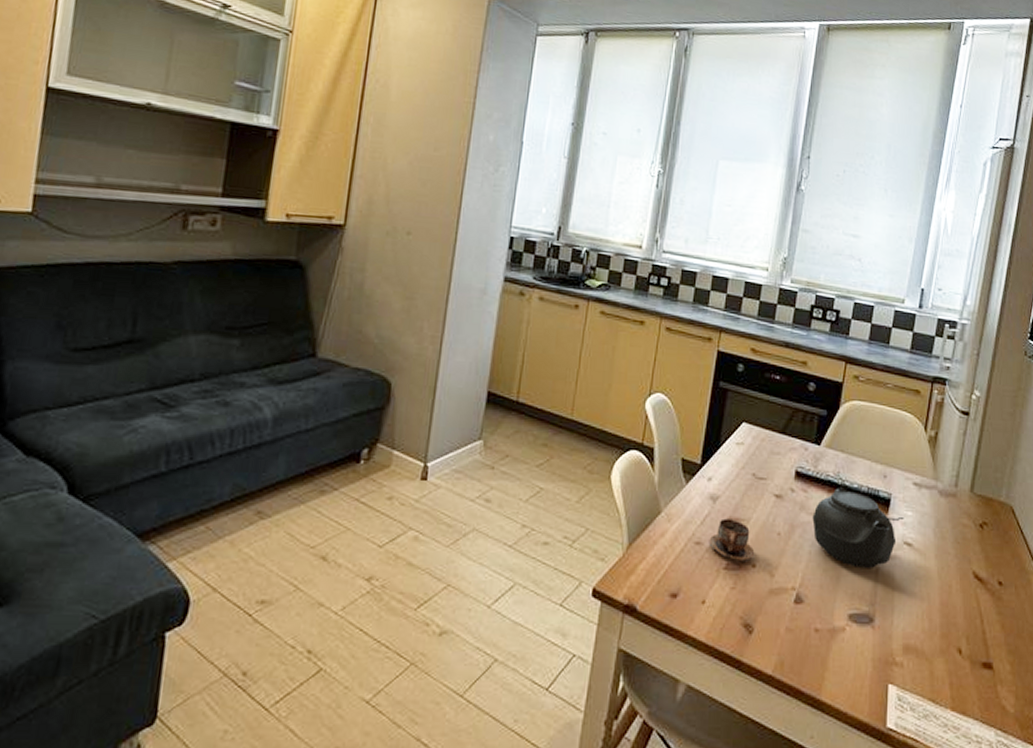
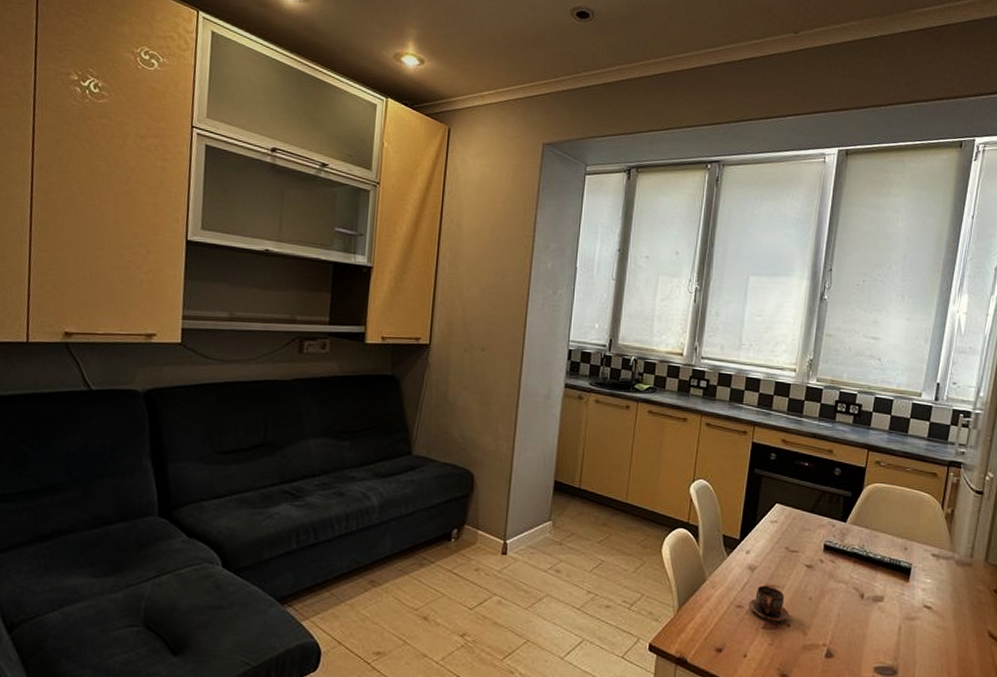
teapot: present [812,486,904,570] -> none [840,557,924,629]

